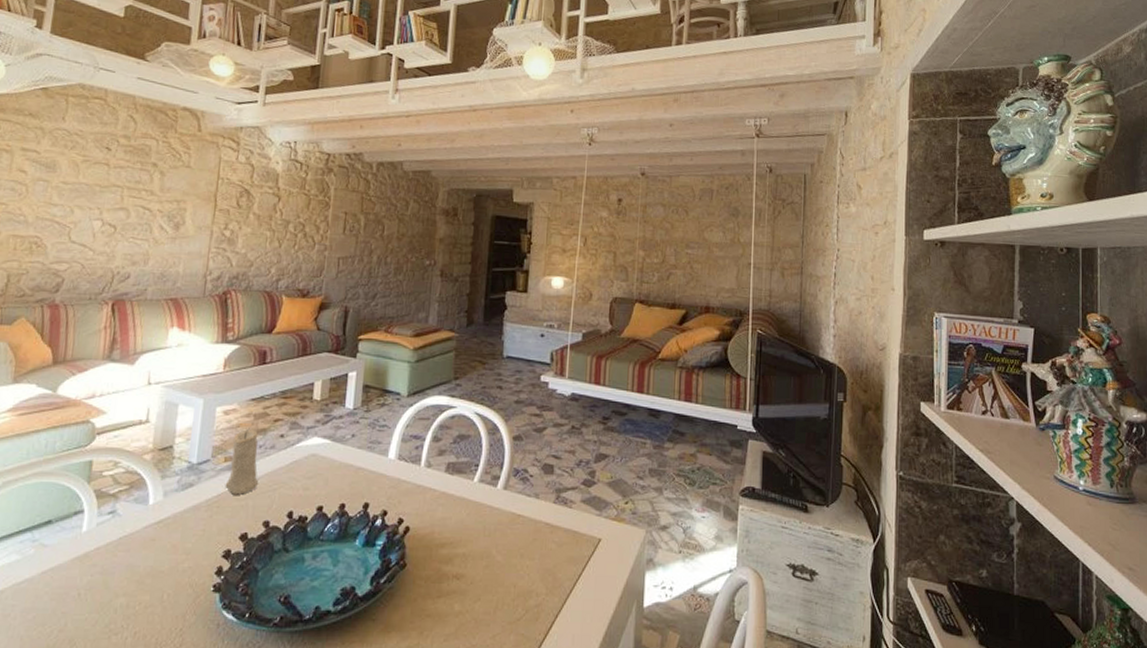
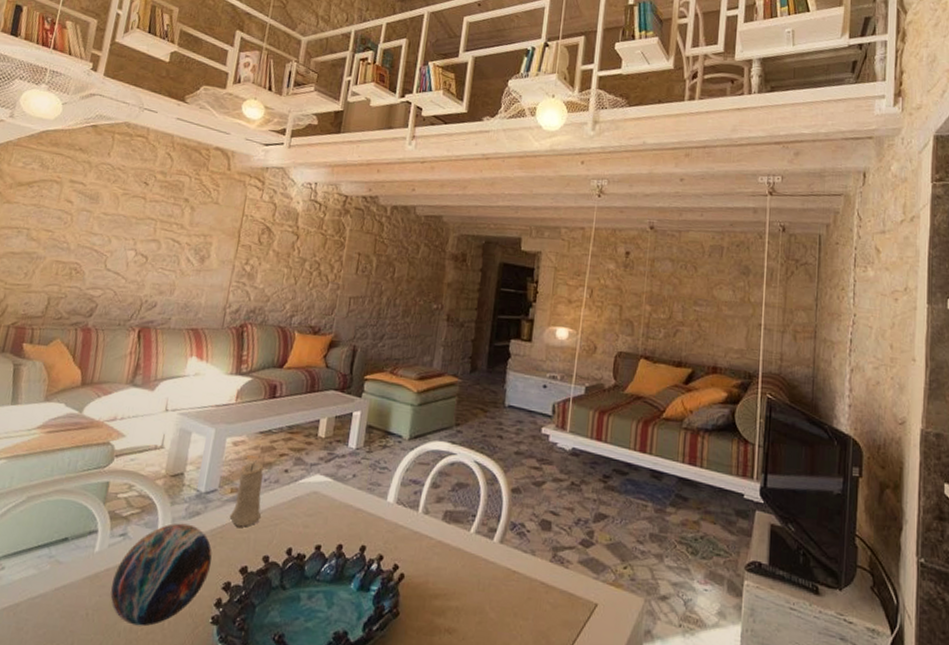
decorative orb: none [102,496,210,601] -> present [110,523,212,627]

